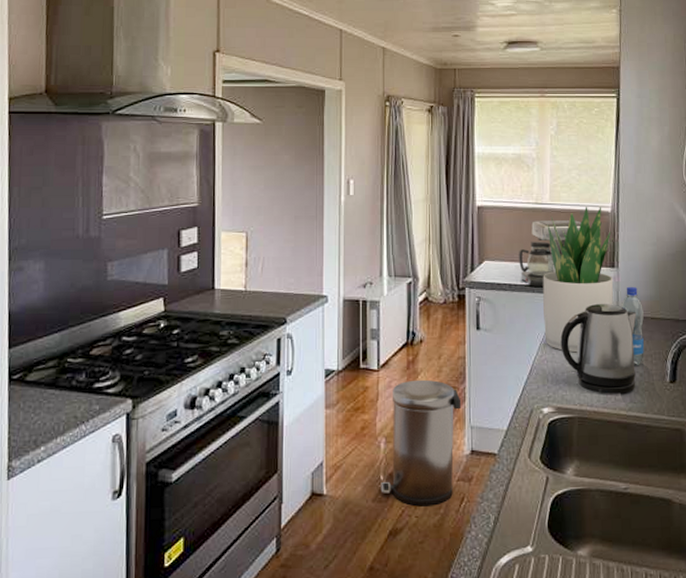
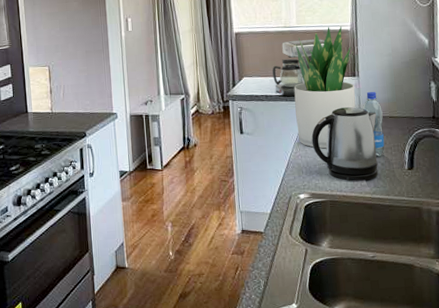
pedal bin: present [380,379,460,507] -> none [170,175,231,275]

